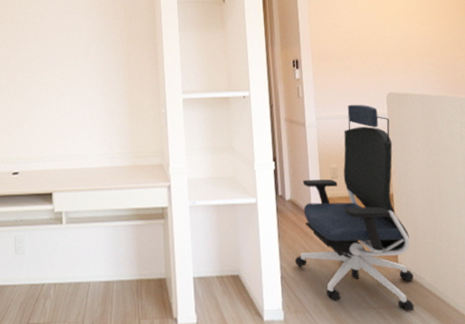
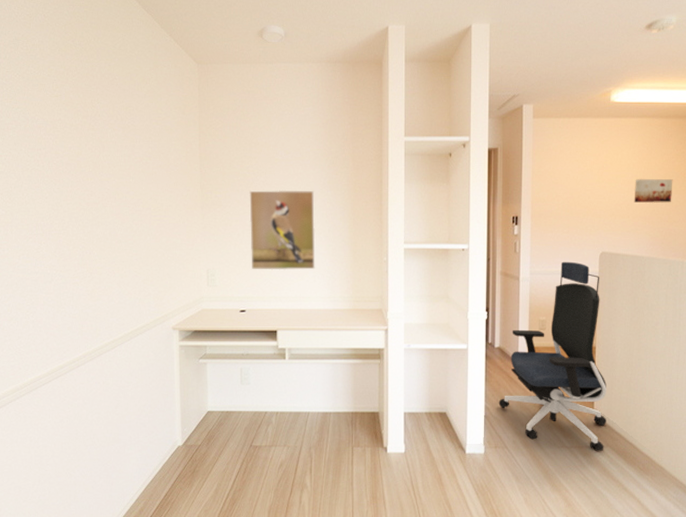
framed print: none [20,44,91,128] -> present [249,190,316,270]
wall art: none [414,15,455,40] -> present [634,179,673,203]

